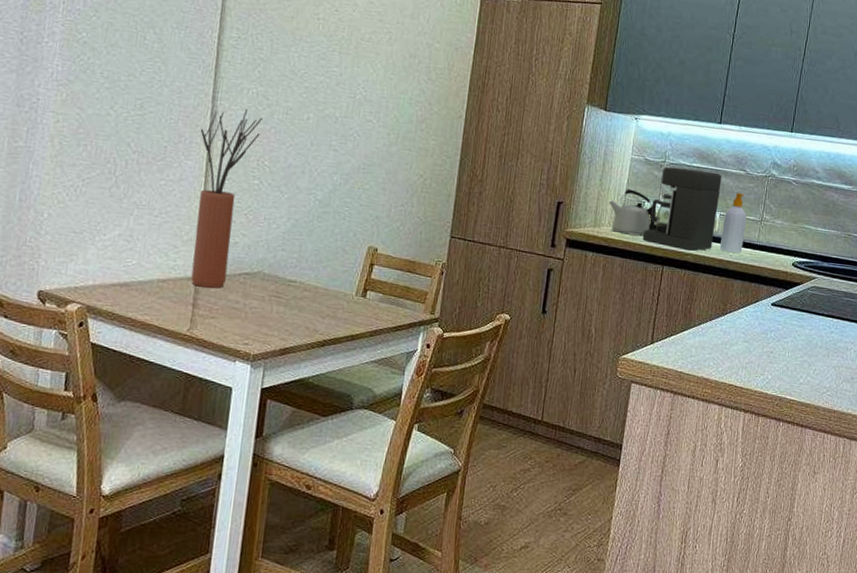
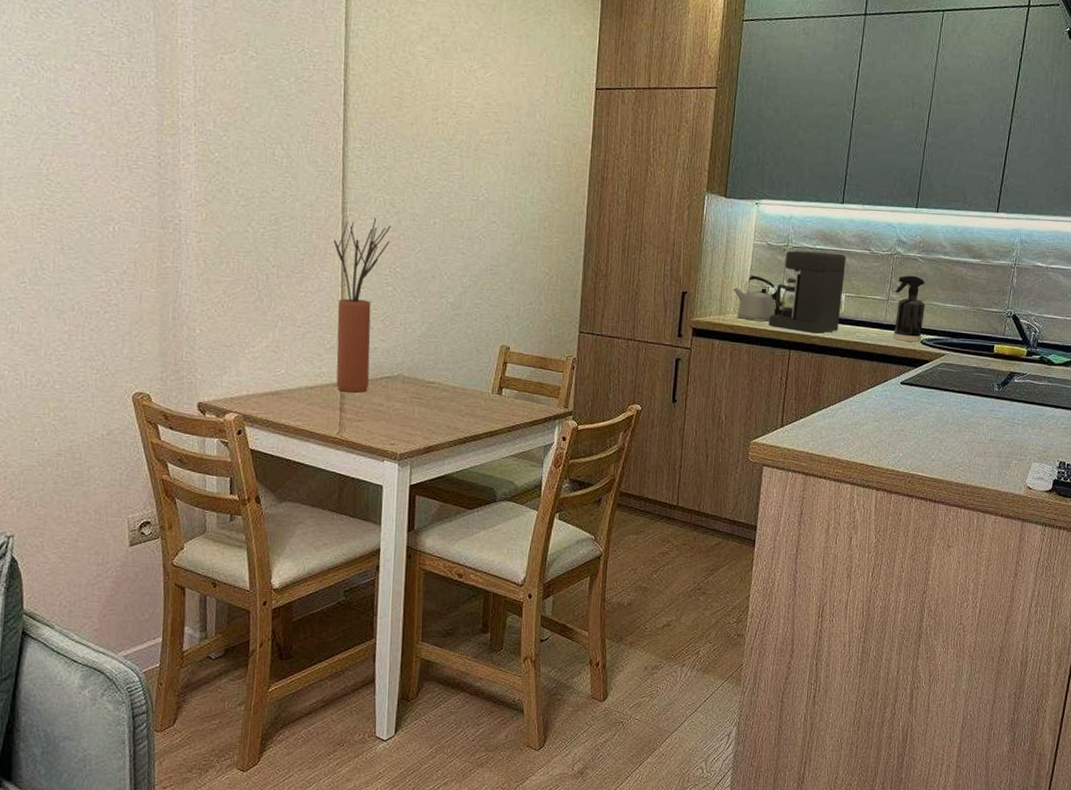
soap bottle: present [719,193,747,254] -> none [846,273,873,334]
spray bottle: none [765,197,798,264] -> present [892,275,926,342]

